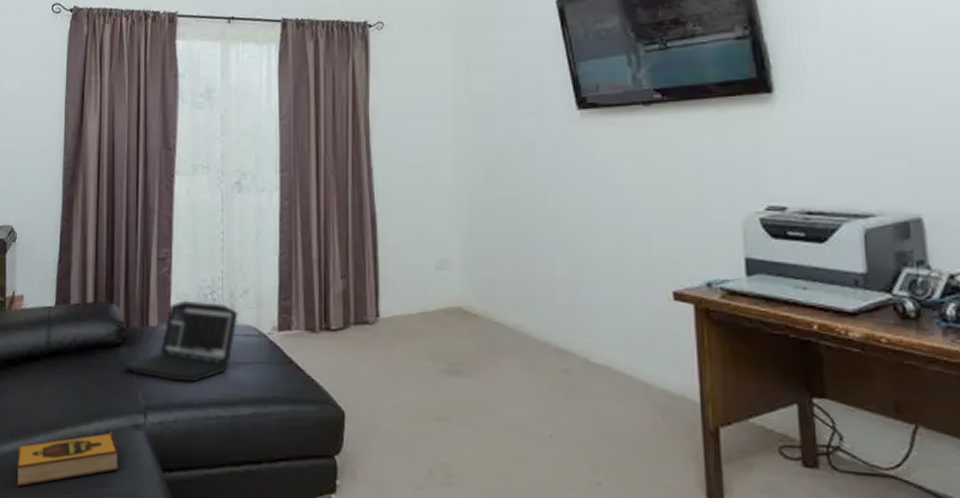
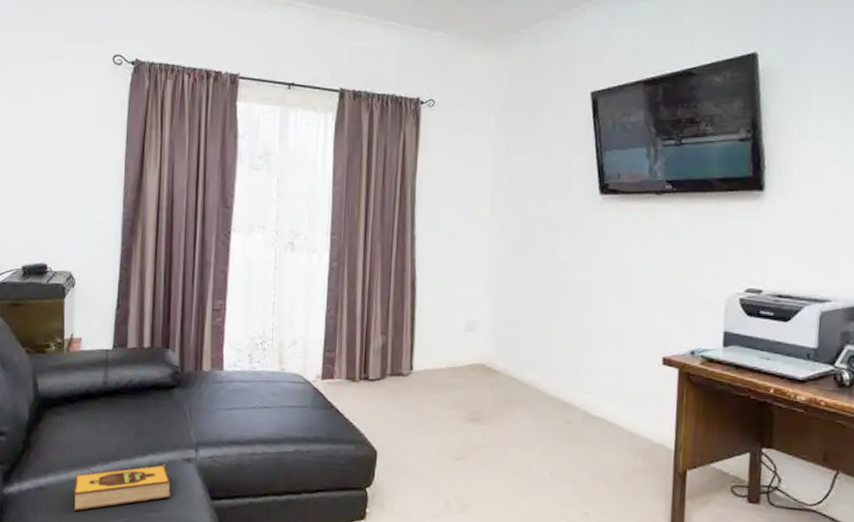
laptop: present [124,300,238,384] -> none [178,348,286,423]

